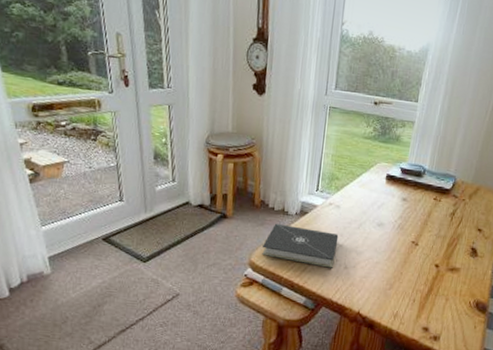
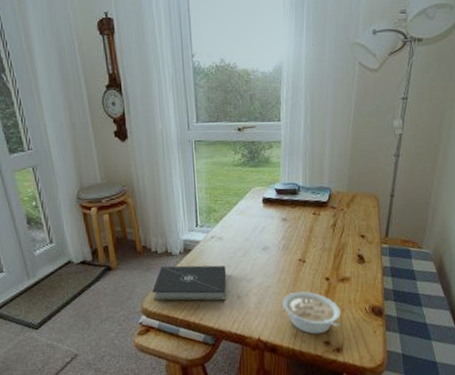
legume: none [387,272,445,319] -> present [281,291,342,335]

